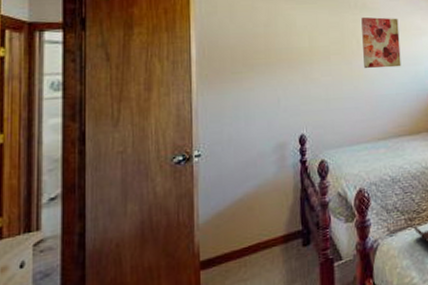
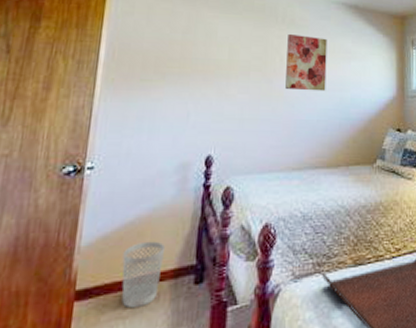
wastebasket: none [237,213,274,272] -> present [121,241,166,309]

